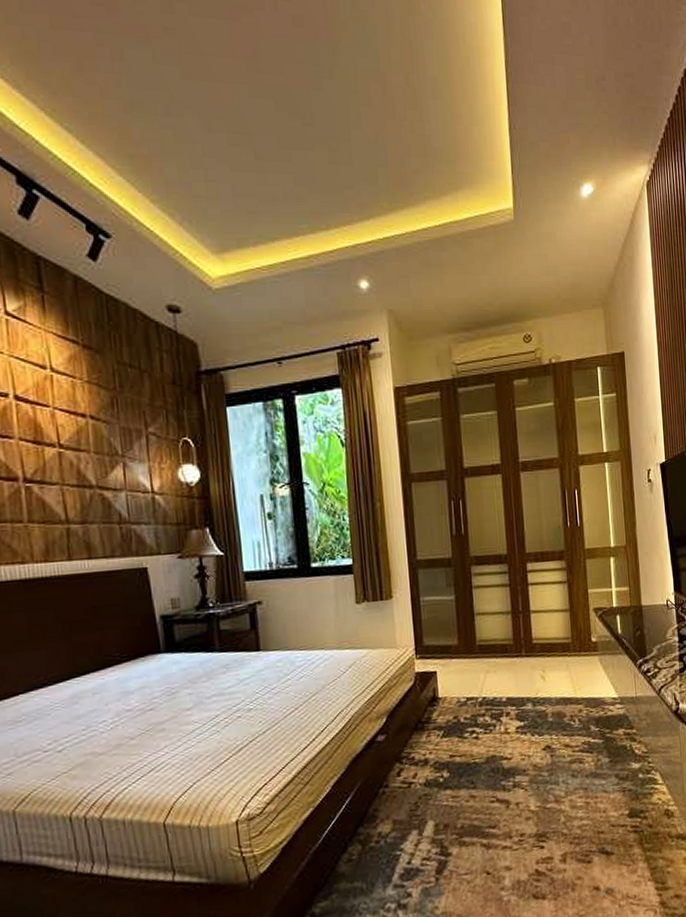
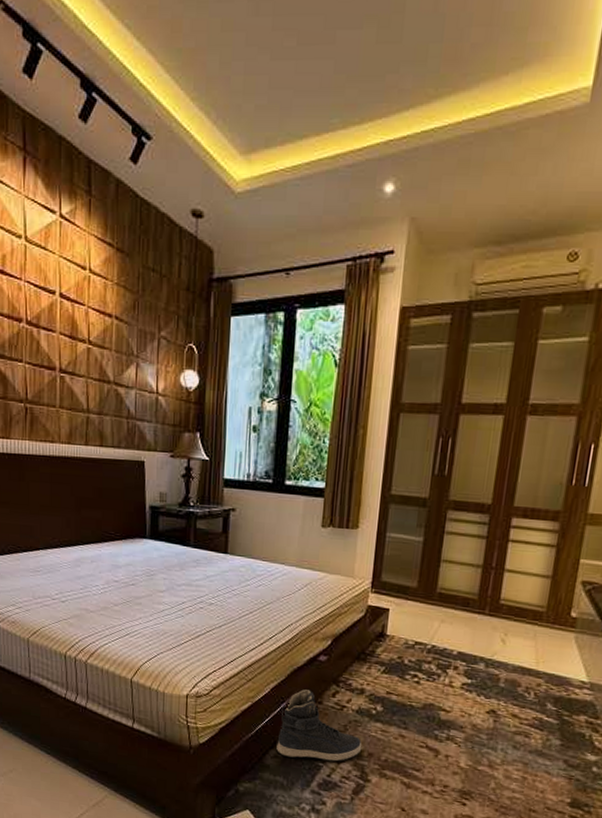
sneaker: none [348,776,437,857] -> present [276,689,362,762]

